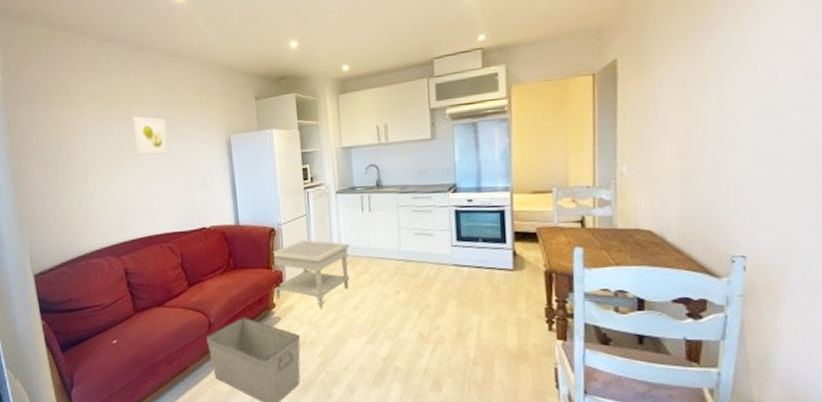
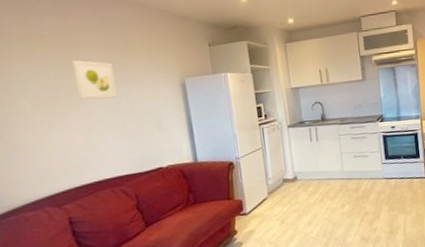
side table: present [272,240,350,308] -> none [232,169,304,228]

